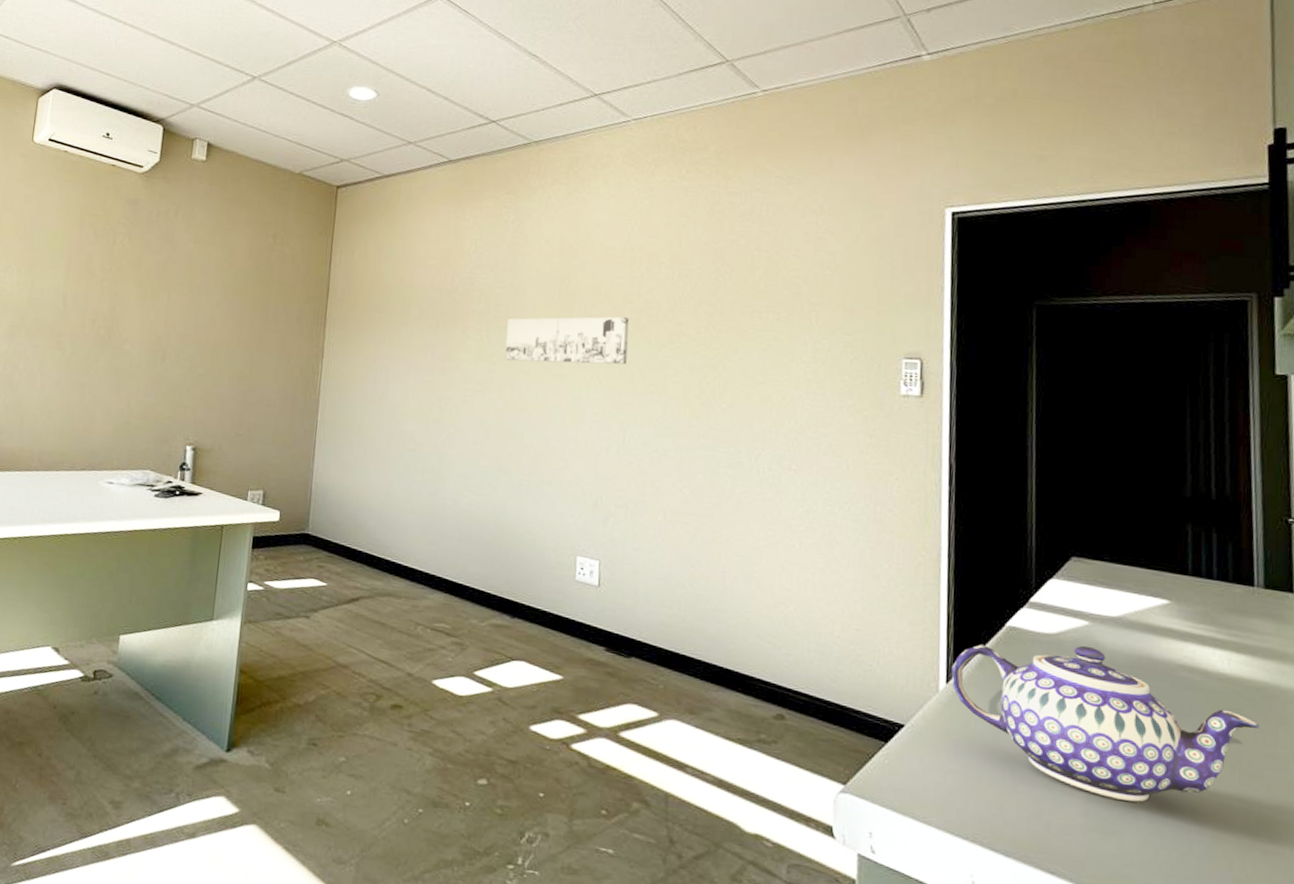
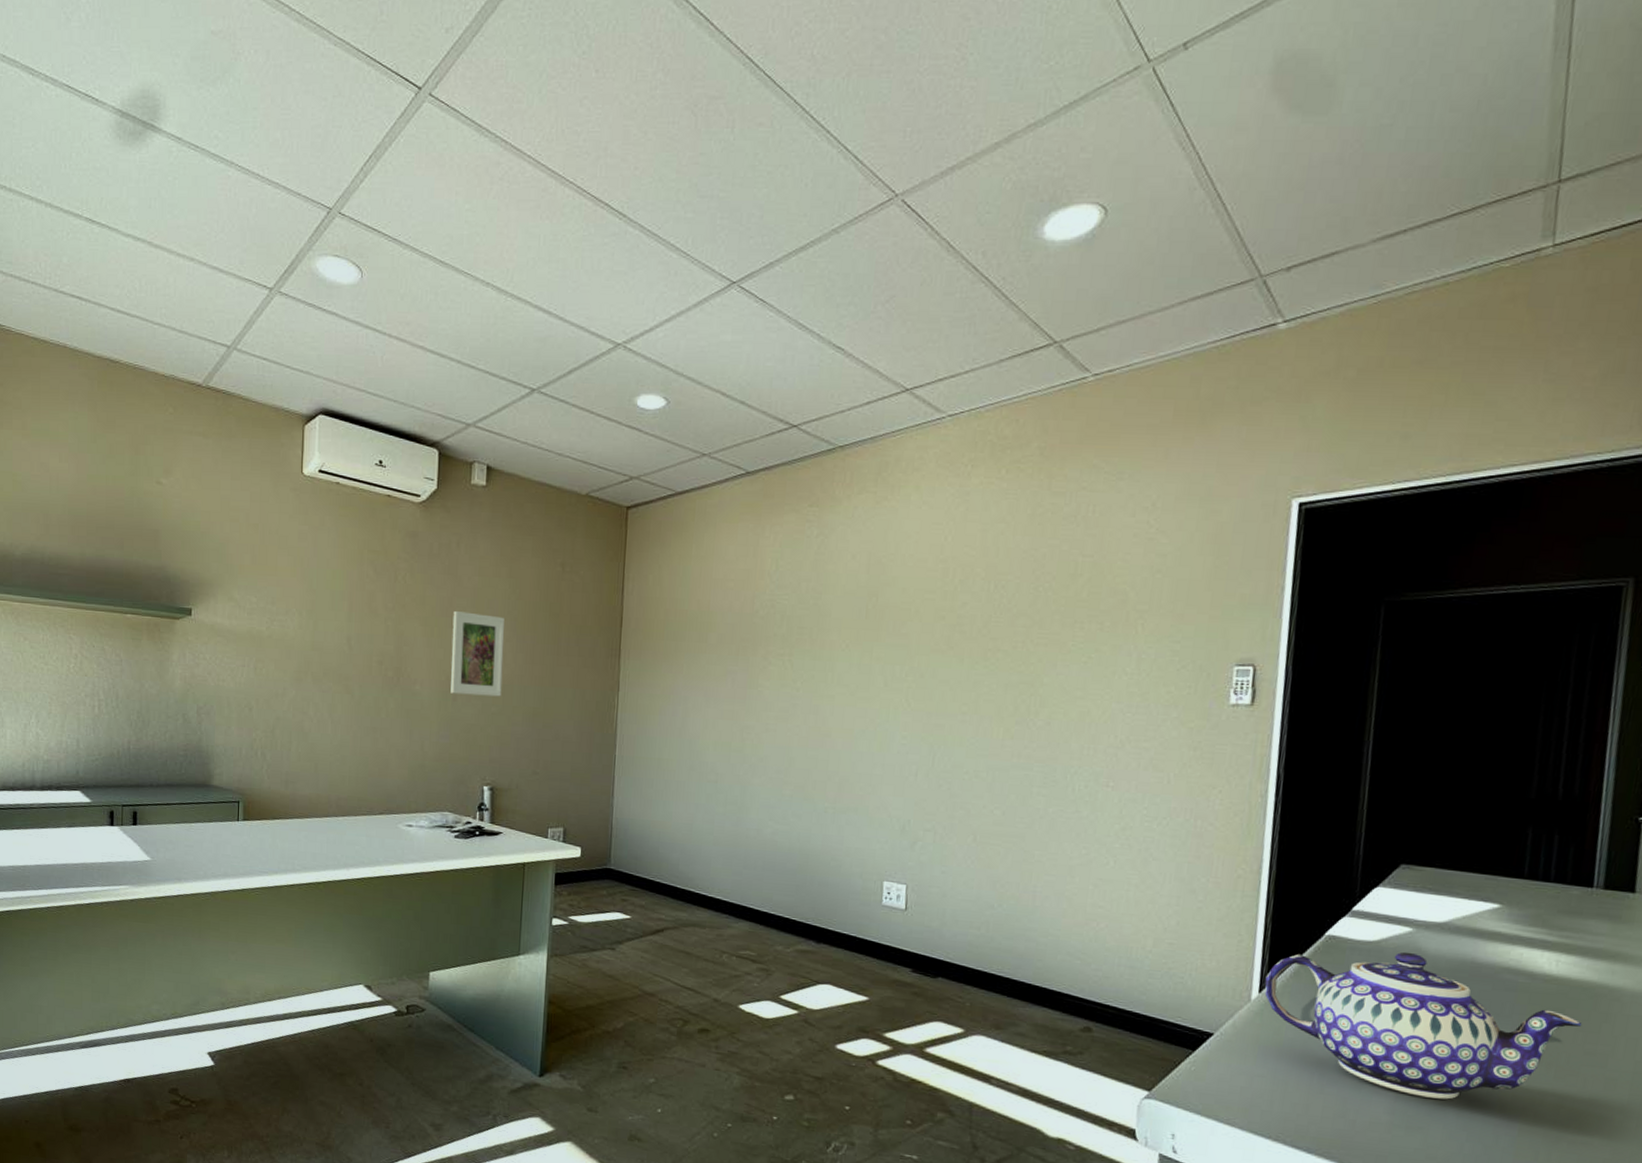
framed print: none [160,275,216,359] -> present [450,611,504,697]
wall art: present [505,316,629,365] -> none [808,634,941,686]

